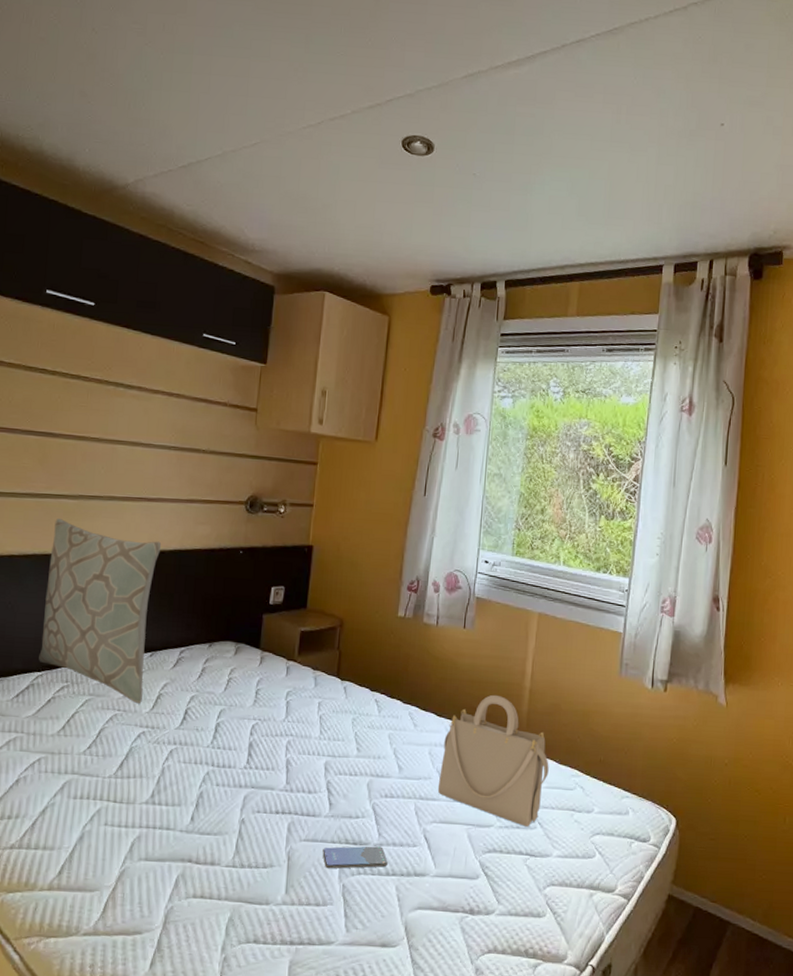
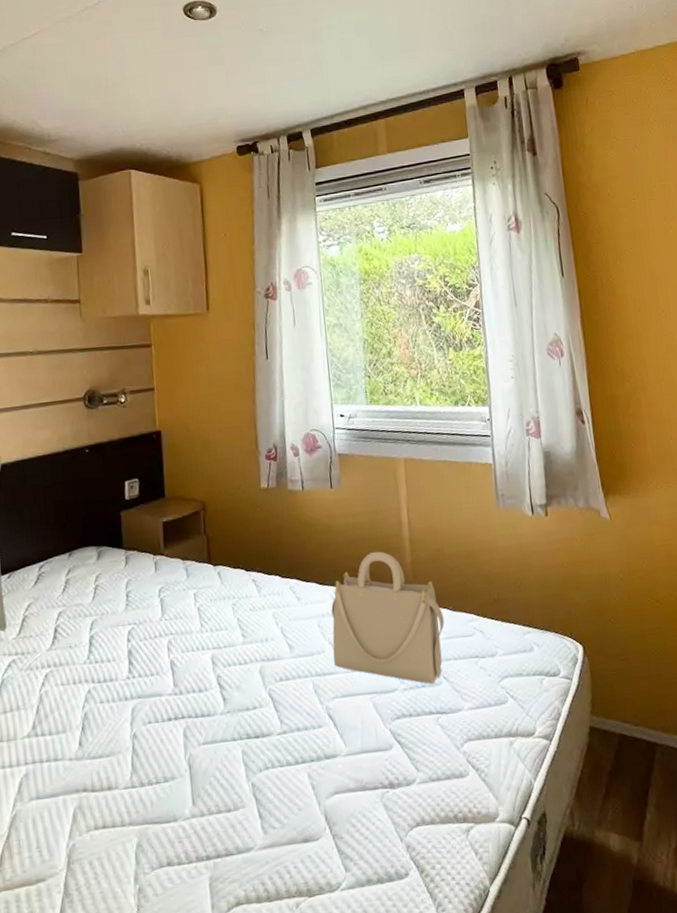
smartphone: present [322,846,388,869] -> none [224,734,295,770]

